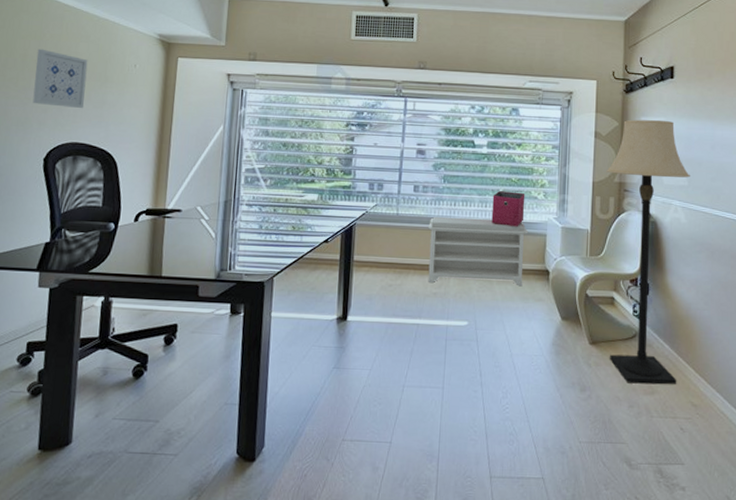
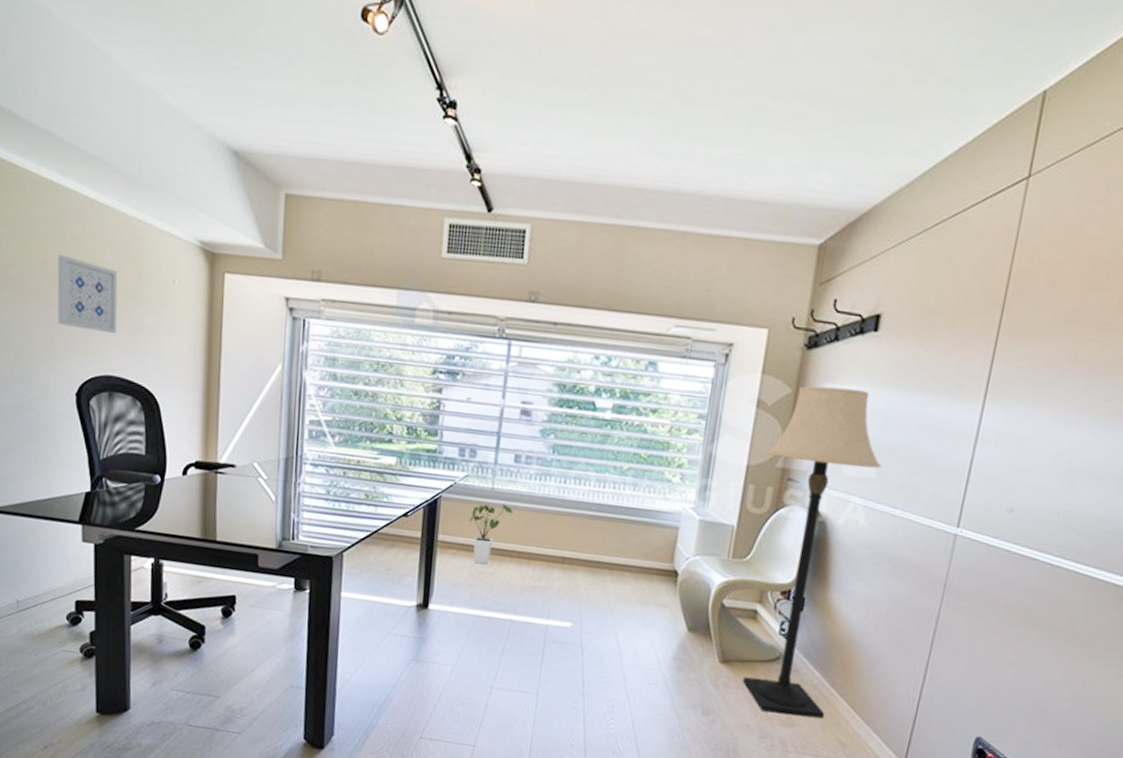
house plant: none [379,226,415,278] -> present [469,504,513,565]
bench: present [428,216,529,287] -> none [526,495,656,588]
storage bin: present [491,191,526,227] -> none [609,469,657,515]

